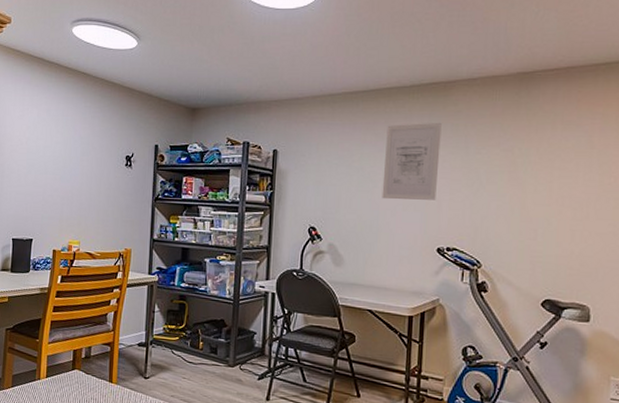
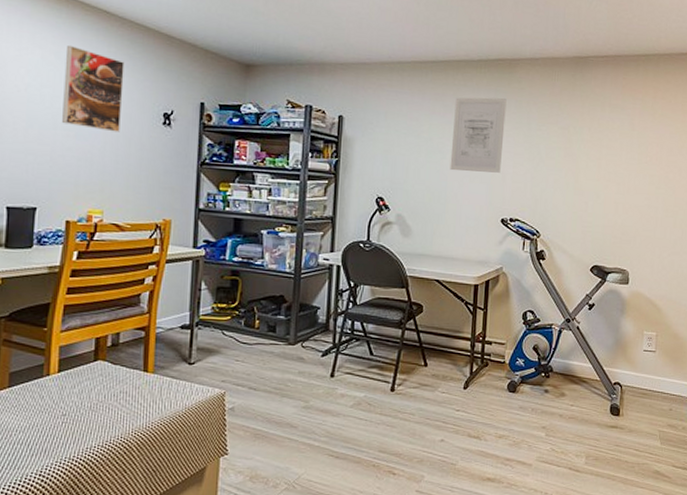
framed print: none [51,103,97,174] -> present [62,44,125,132]

